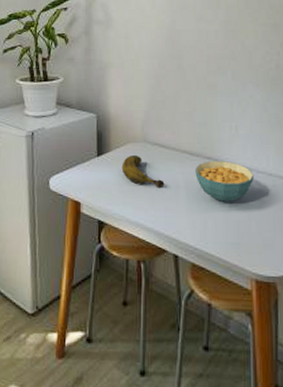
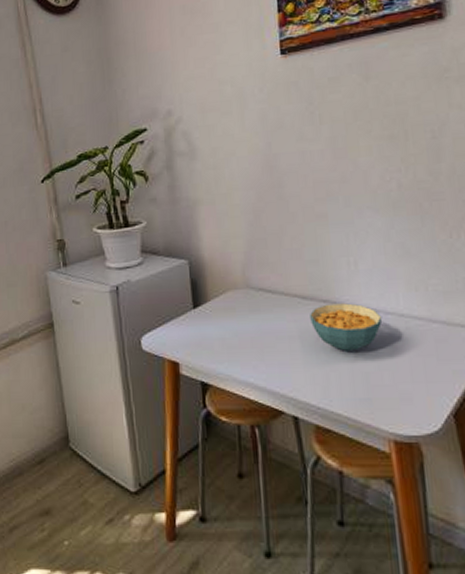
banana: present [122,154,165,189] -> none [223,303,275,341]

